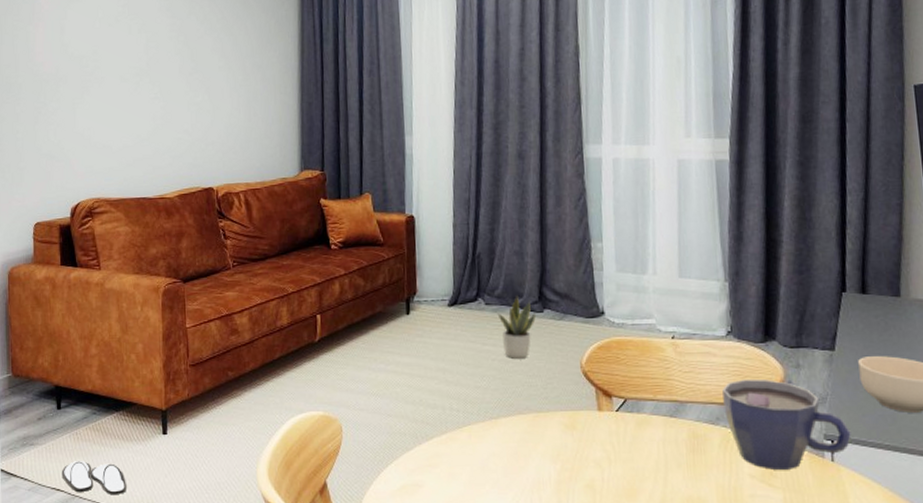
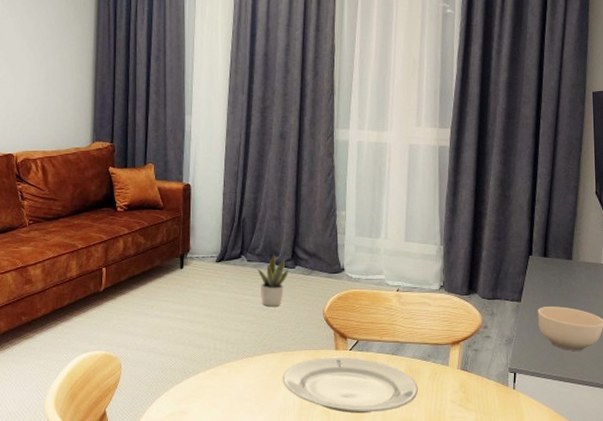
plate: none [534,419,706,490] -> present [282,357,418,414]
cup: present [722,379,851,470] -> none [434,324,529,396]

